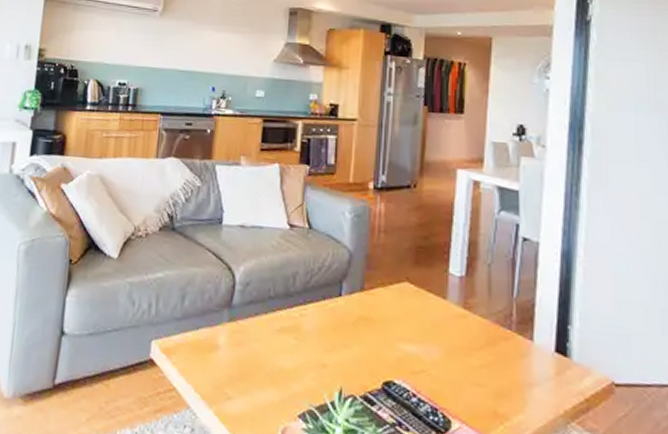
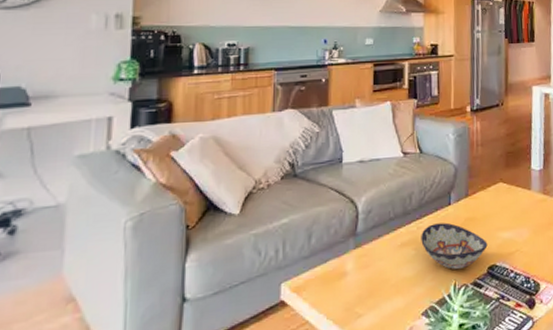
decorative bowl: none [303,314,385,376] -> present [421,222,488,270]

